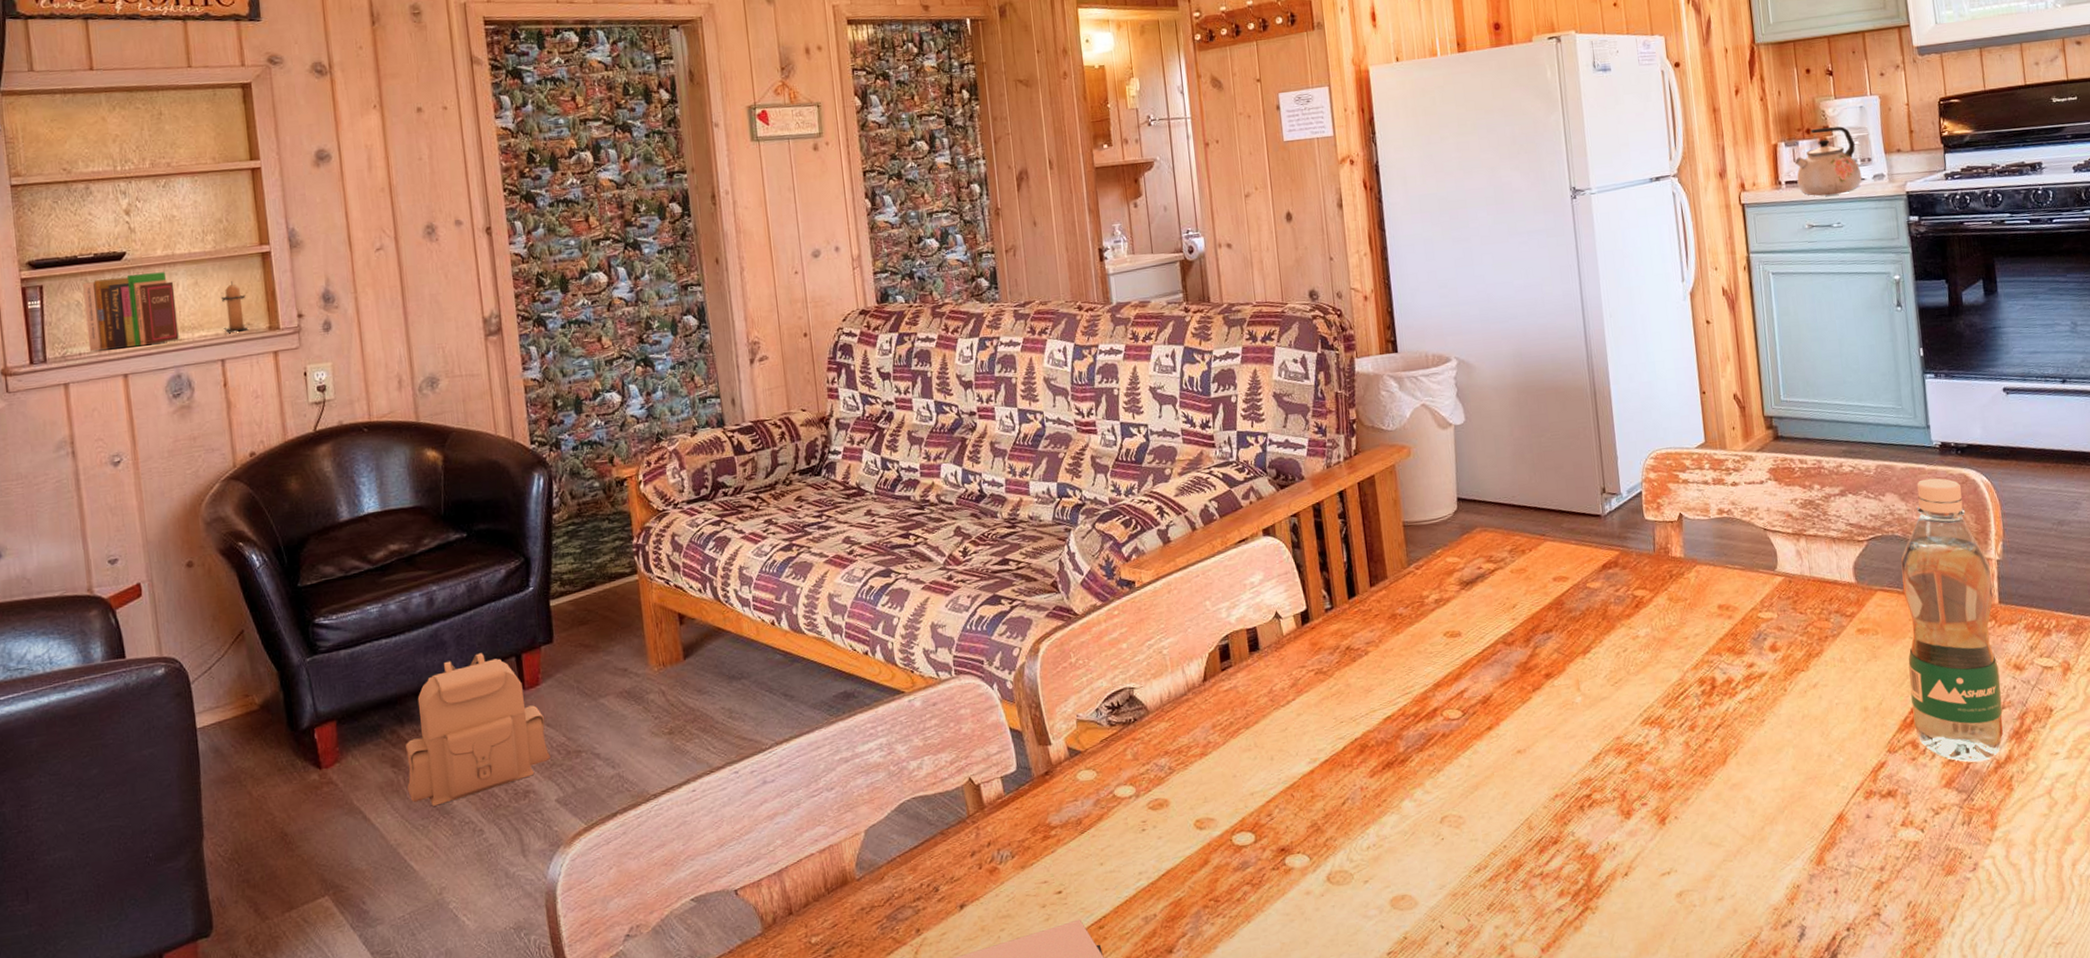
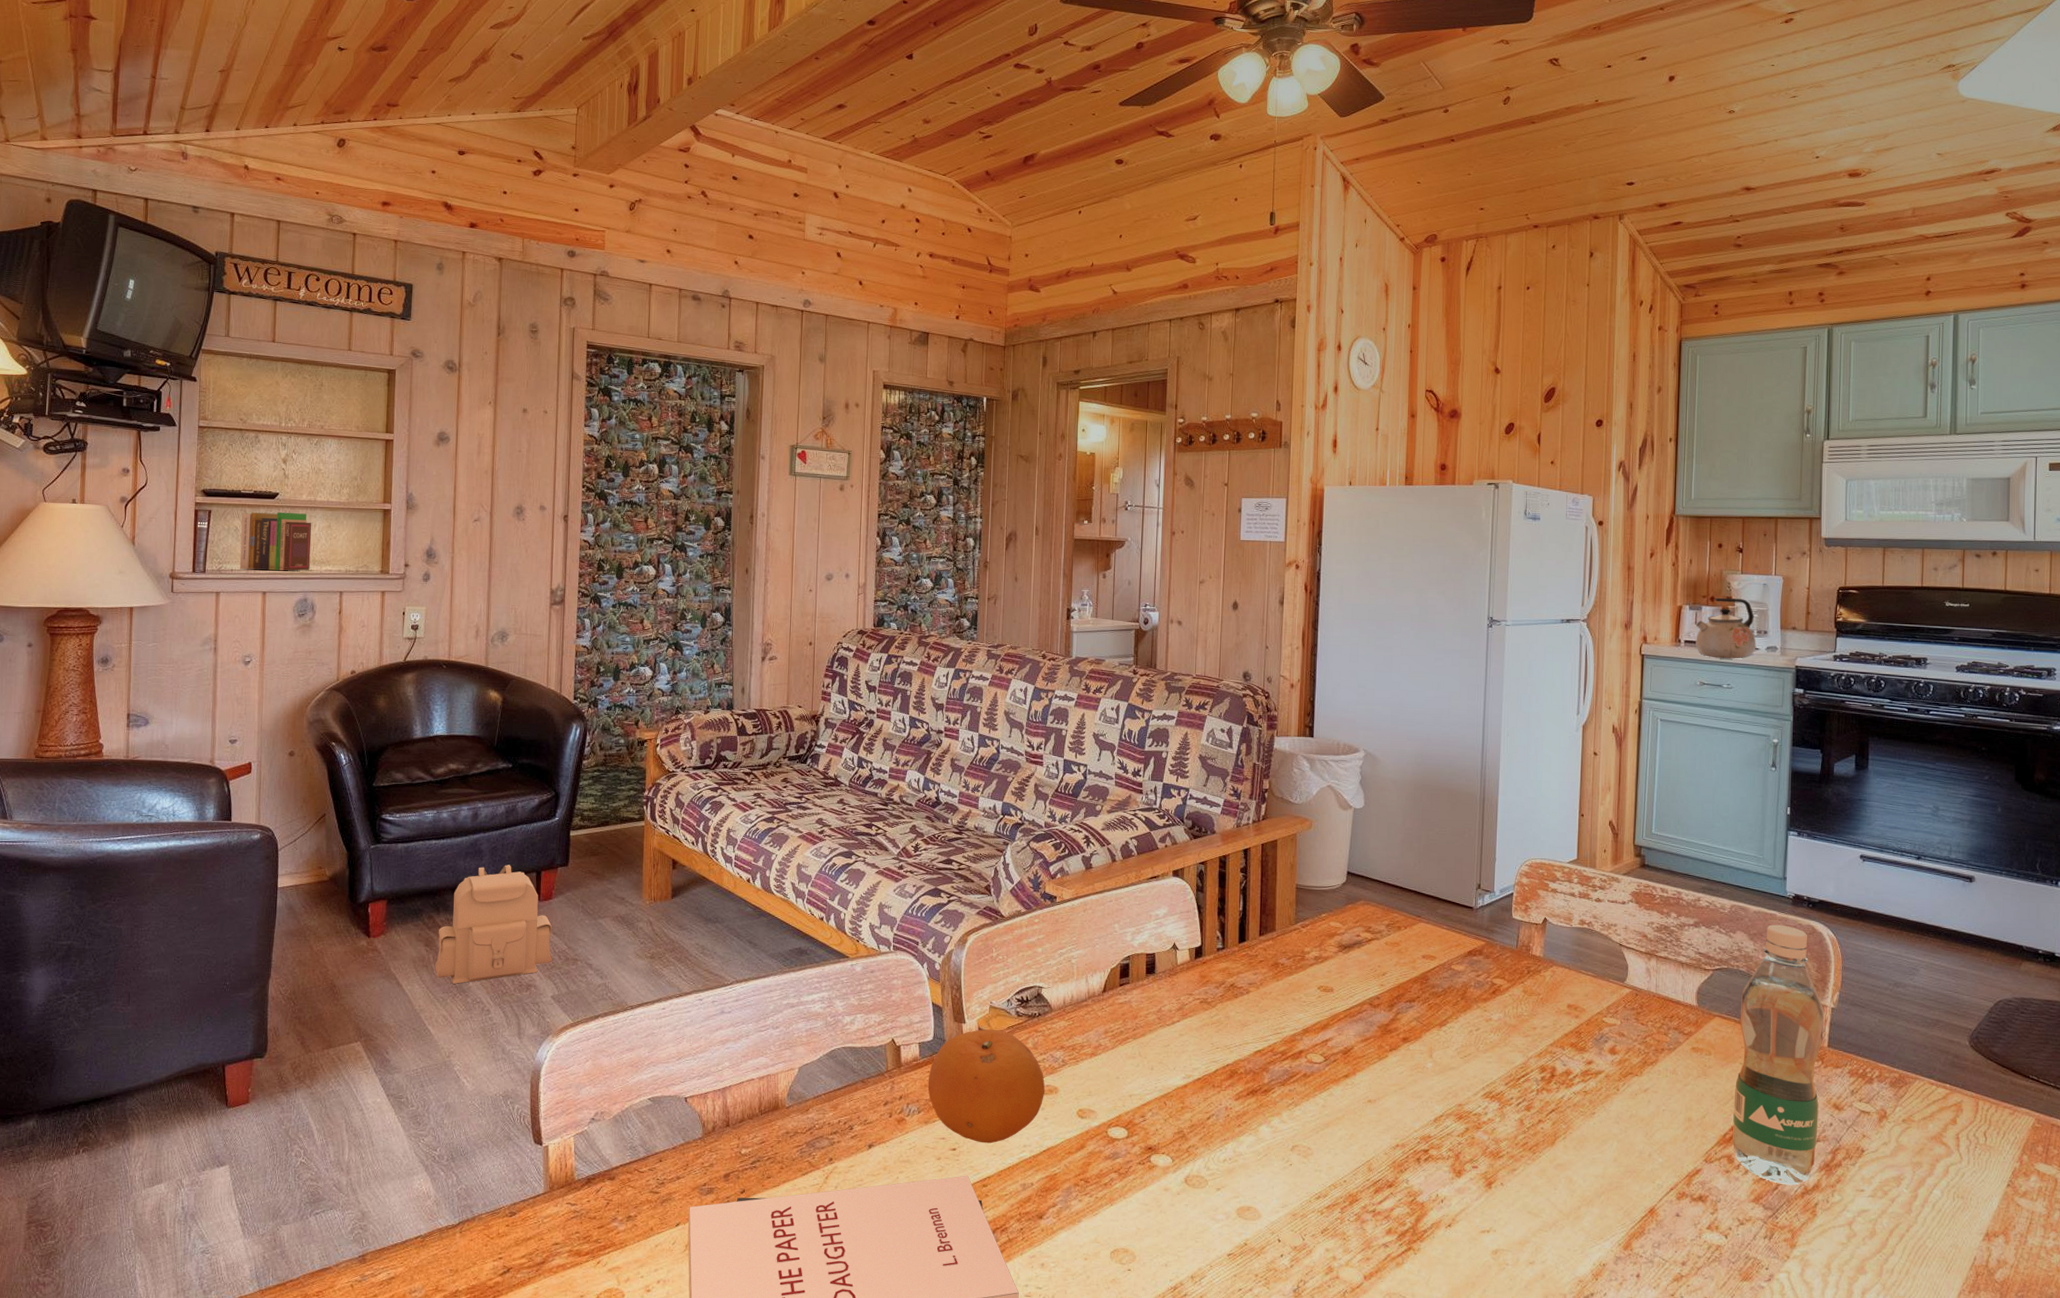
candle: present [220,281,249,333] -> none [346,529,366,571]
fruit: none [1017,745,1154,879] -> present [927,1029,1045,1144]

